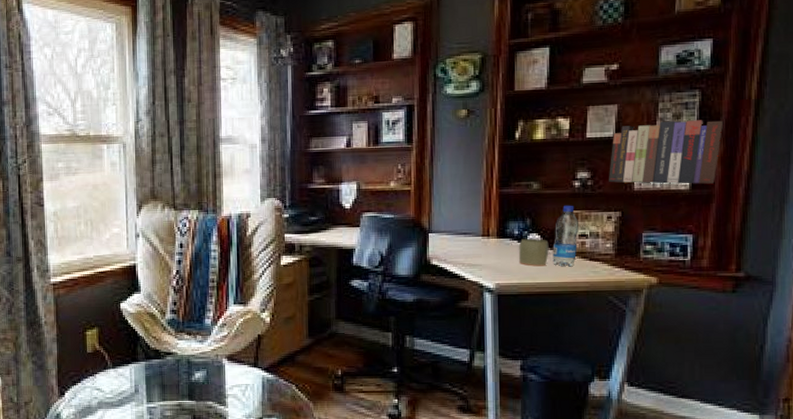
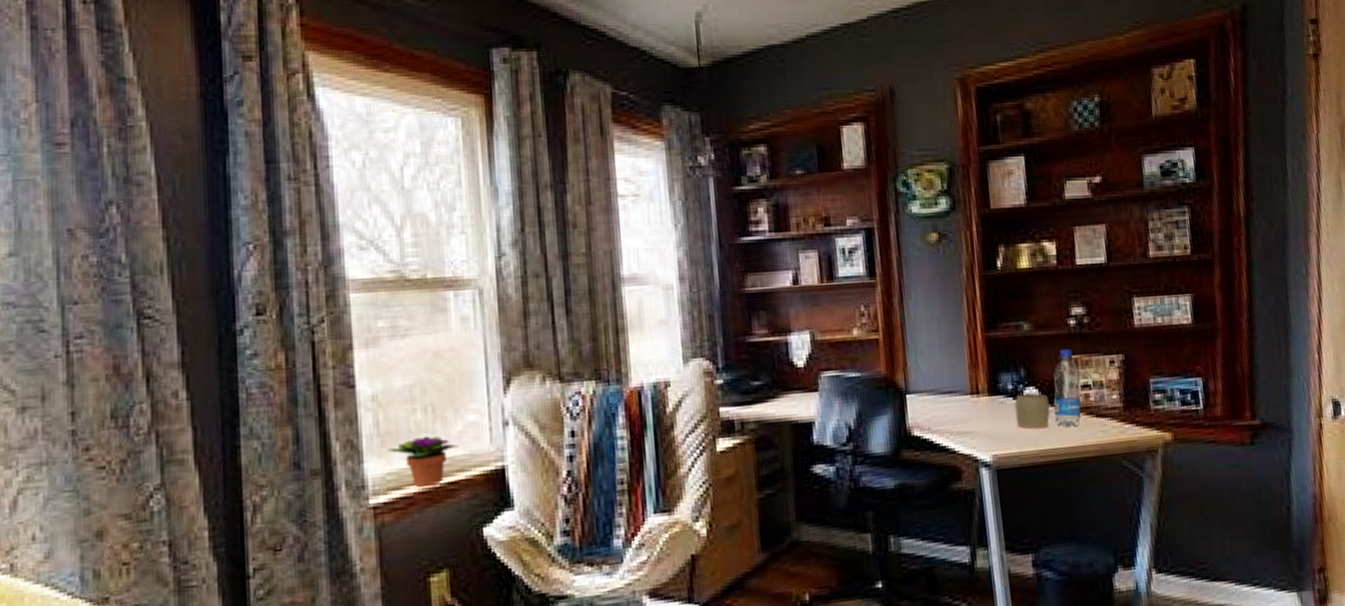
potted flower: none [63,240,107,273] -> present [388,436,459,487]
books: present [609,120,723,184] -> none [1104,241,1217,319]

